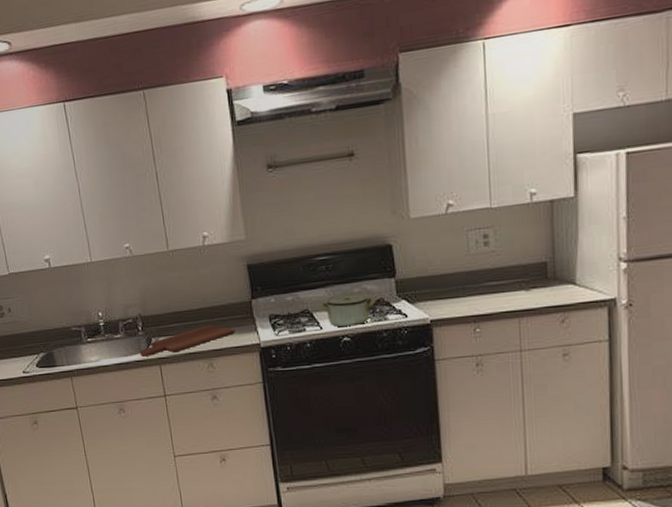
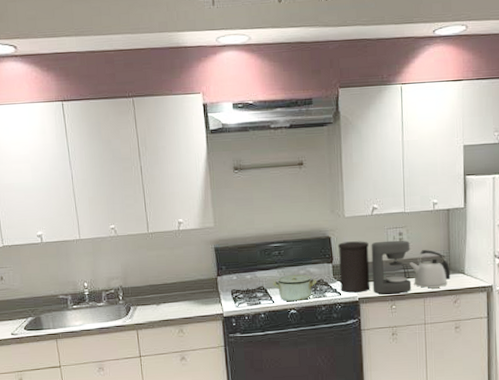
cutting board: present [139,324,235,357] -> none [119,296,203,322]
canister: none [401,247,446,314] -> present [337,241,370,293]
coffee maker: none [445,244,502,315] -> present [371,240,412,295]
kettle: none [497,255,556,305] -> present [408,250,451,289]

